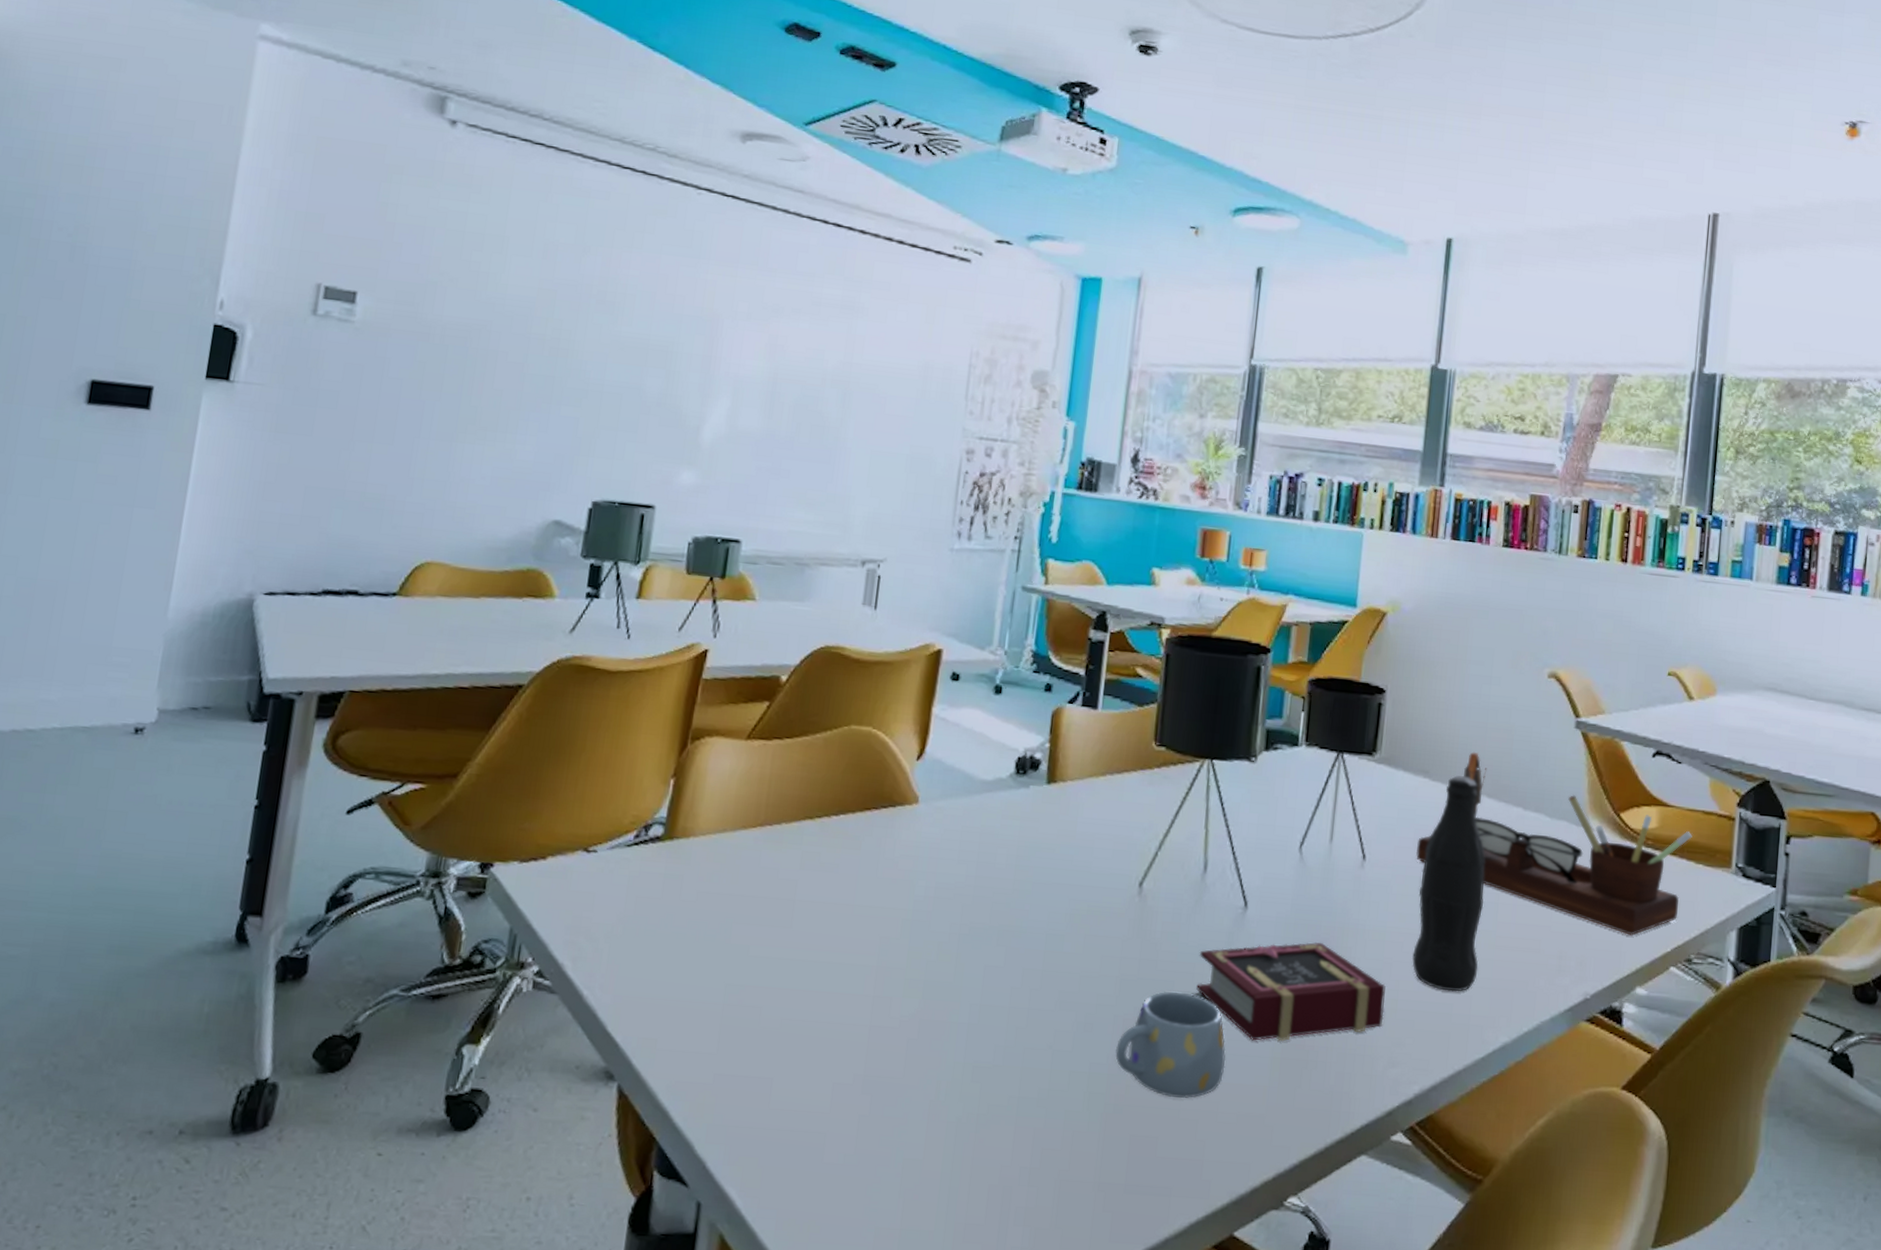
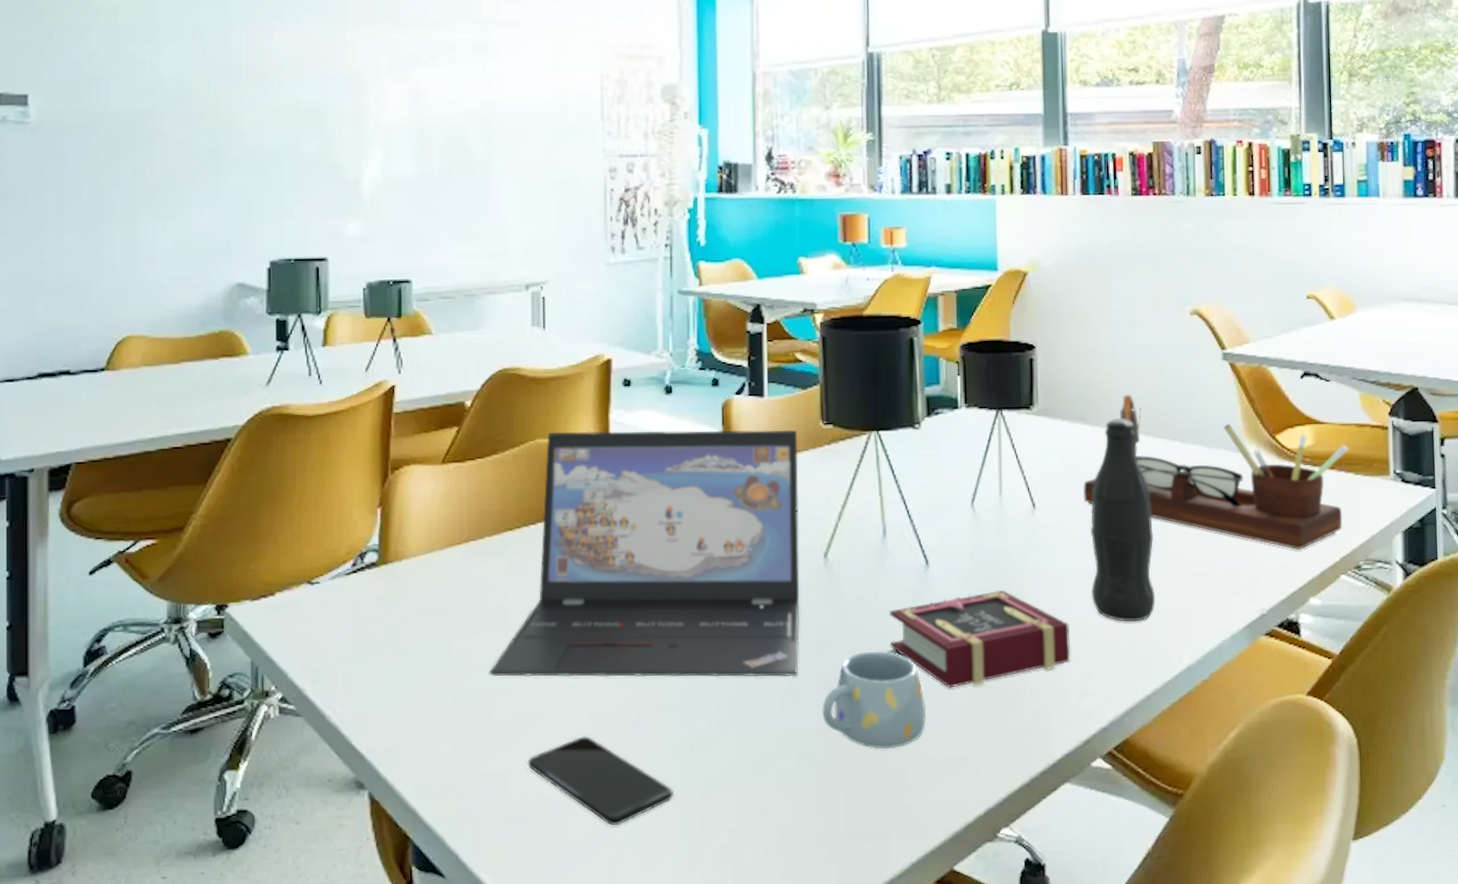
laptop: none [766,719,1127,1010] -> present [488,429,800,677]
smartphone: none [794,1049,948,1150] -> present [527,736,675,826]

